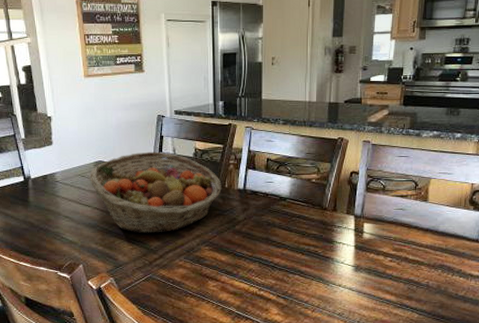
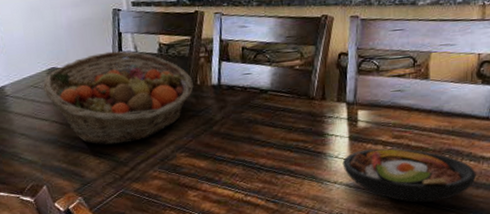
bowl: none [347,258,464,310] -> present [342,148,476,203]

